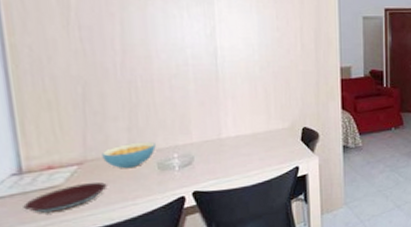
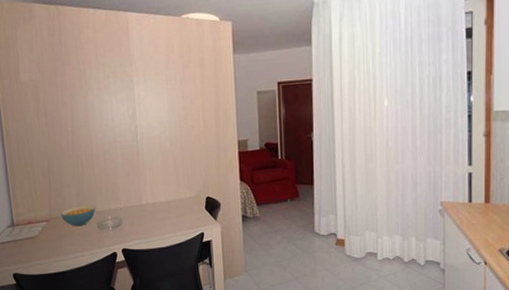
plate: present [23,181,107,213] -> none [15,235,65,257]

